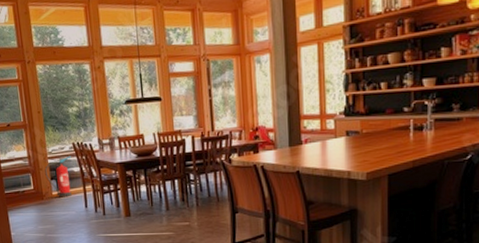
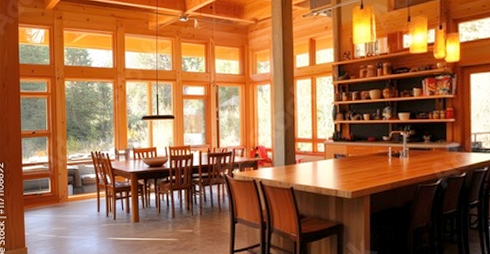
fire extinguisher: present [44,156,72,198] -> none [63,163,89,201]

